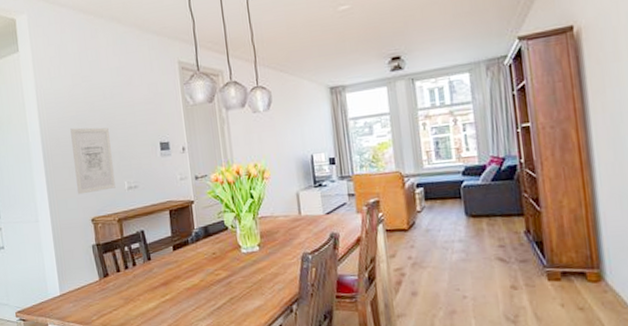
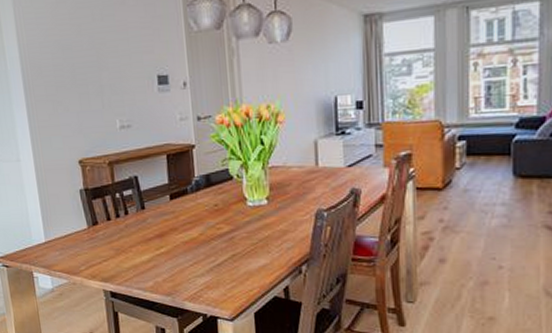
wall art: present [70,127,116,195] -> none [54,54,106,133]

